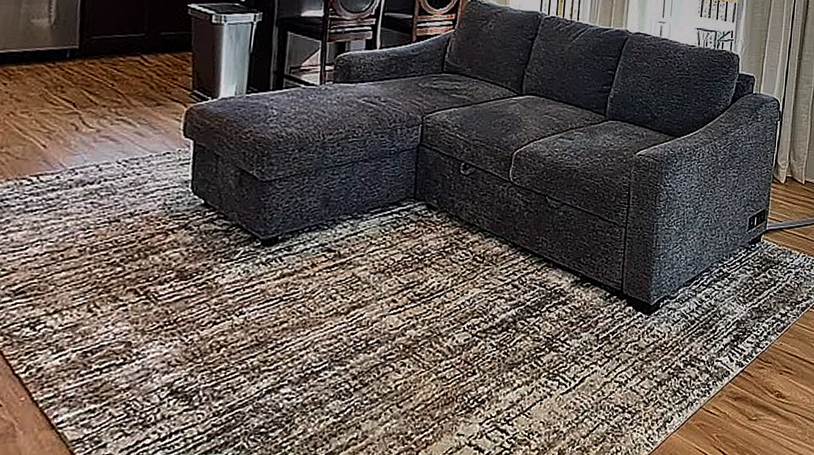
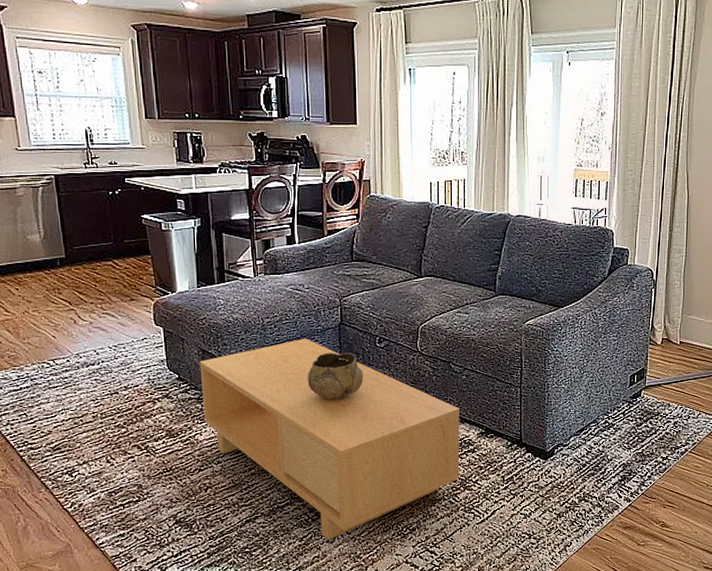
coffee table: none [230,160,553,416] -> present [199,338,460,540]
decorative bowl: none [370,179,442,237] -> present [307,353,364,400]

